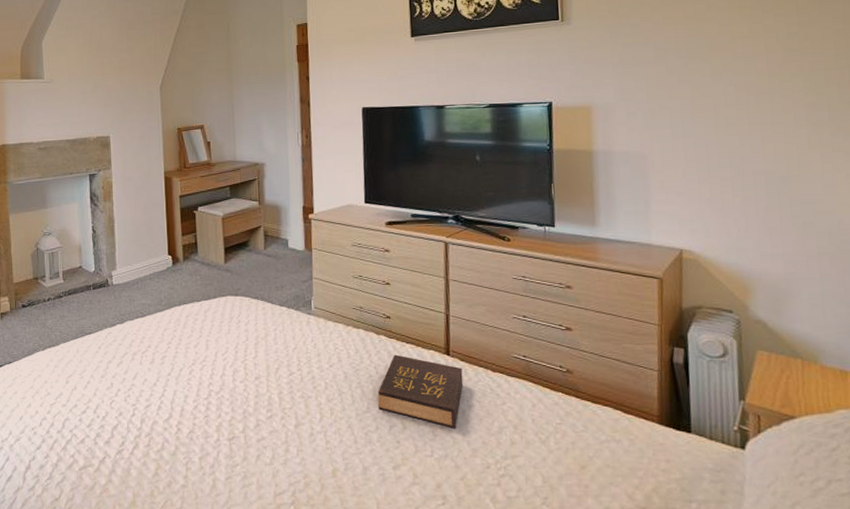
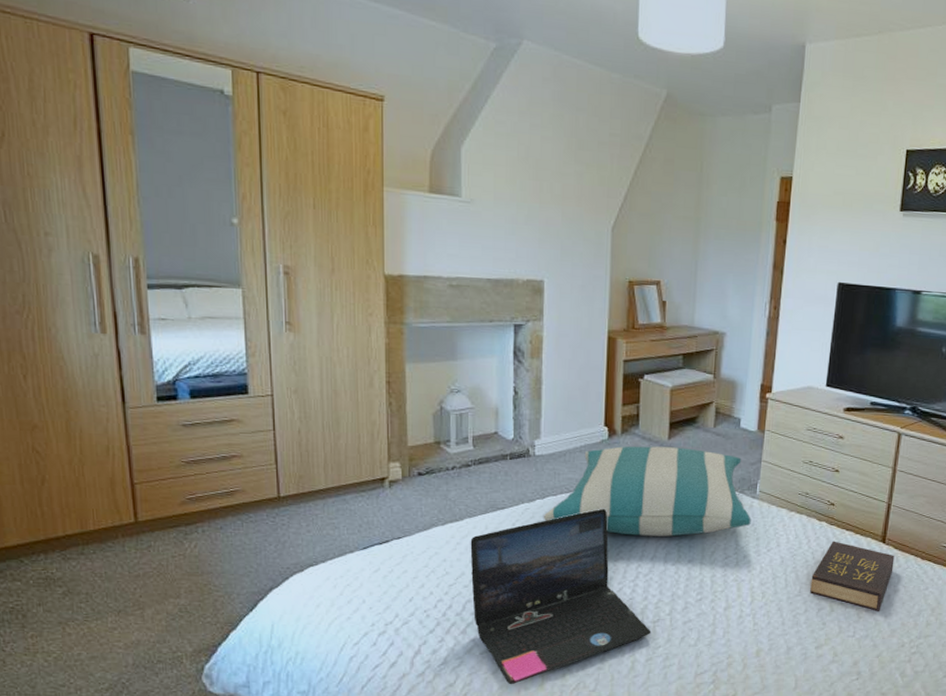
laptop: none [65,330,228,501] -> present [470,508,652,685]
pillow: none [123,270,310,355] -> present [543,446,751,537]

